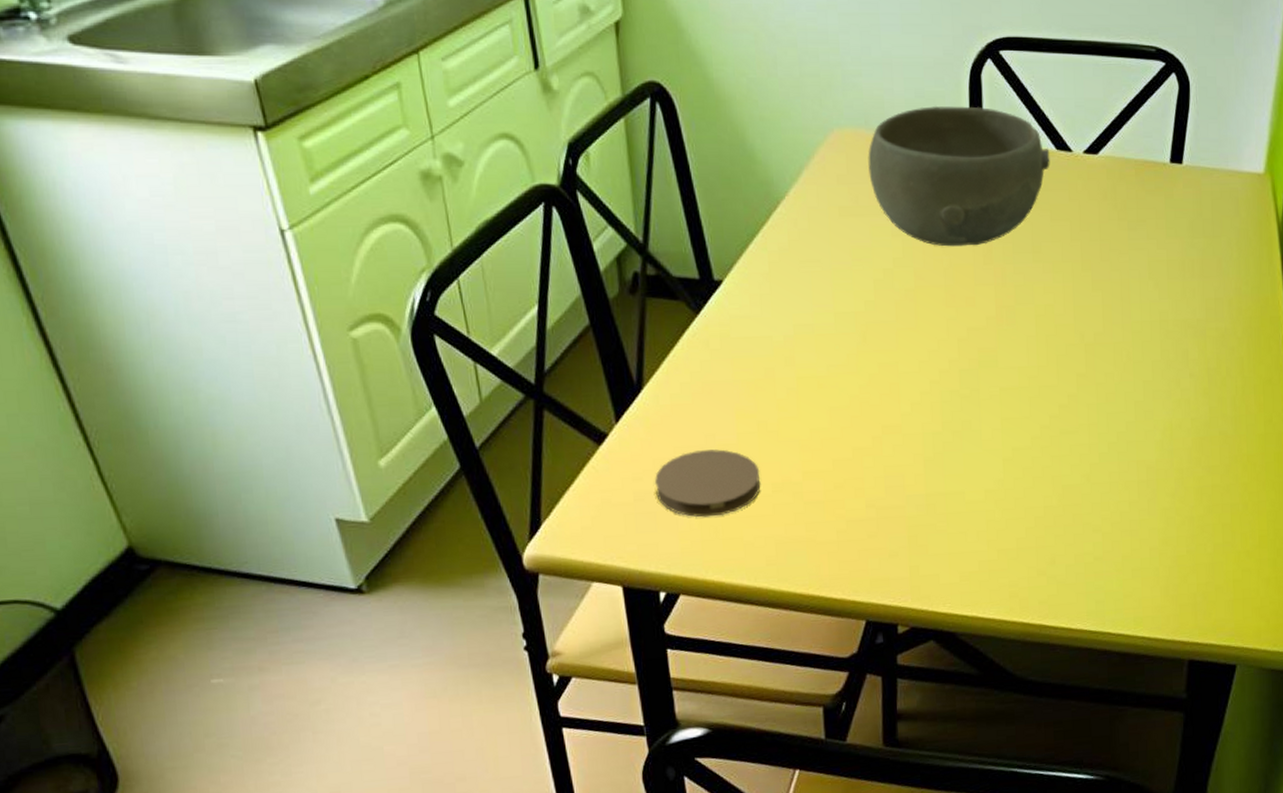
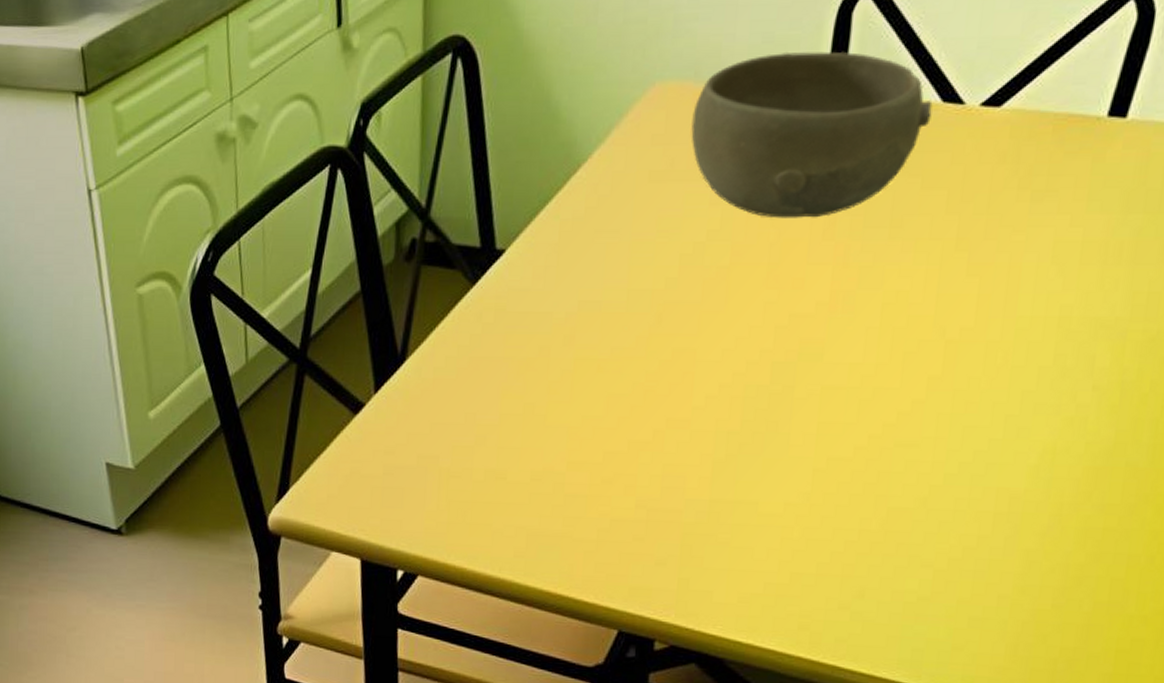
coaster: present [655,449,761,517] -> none [406,428,520,499]

